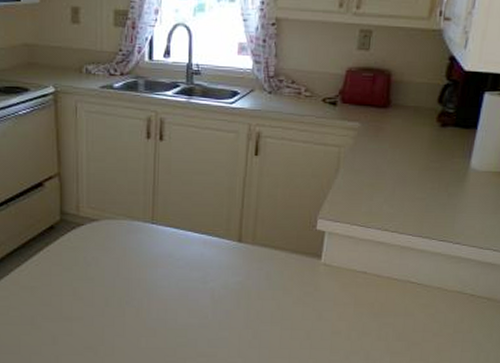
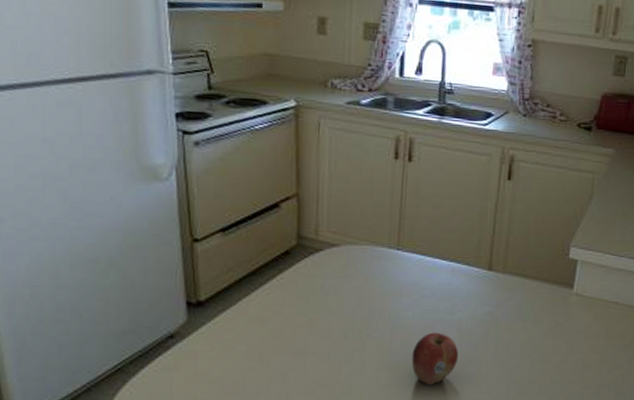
fruit: none [168,300,212,349] -> present [411,332,459,385]

